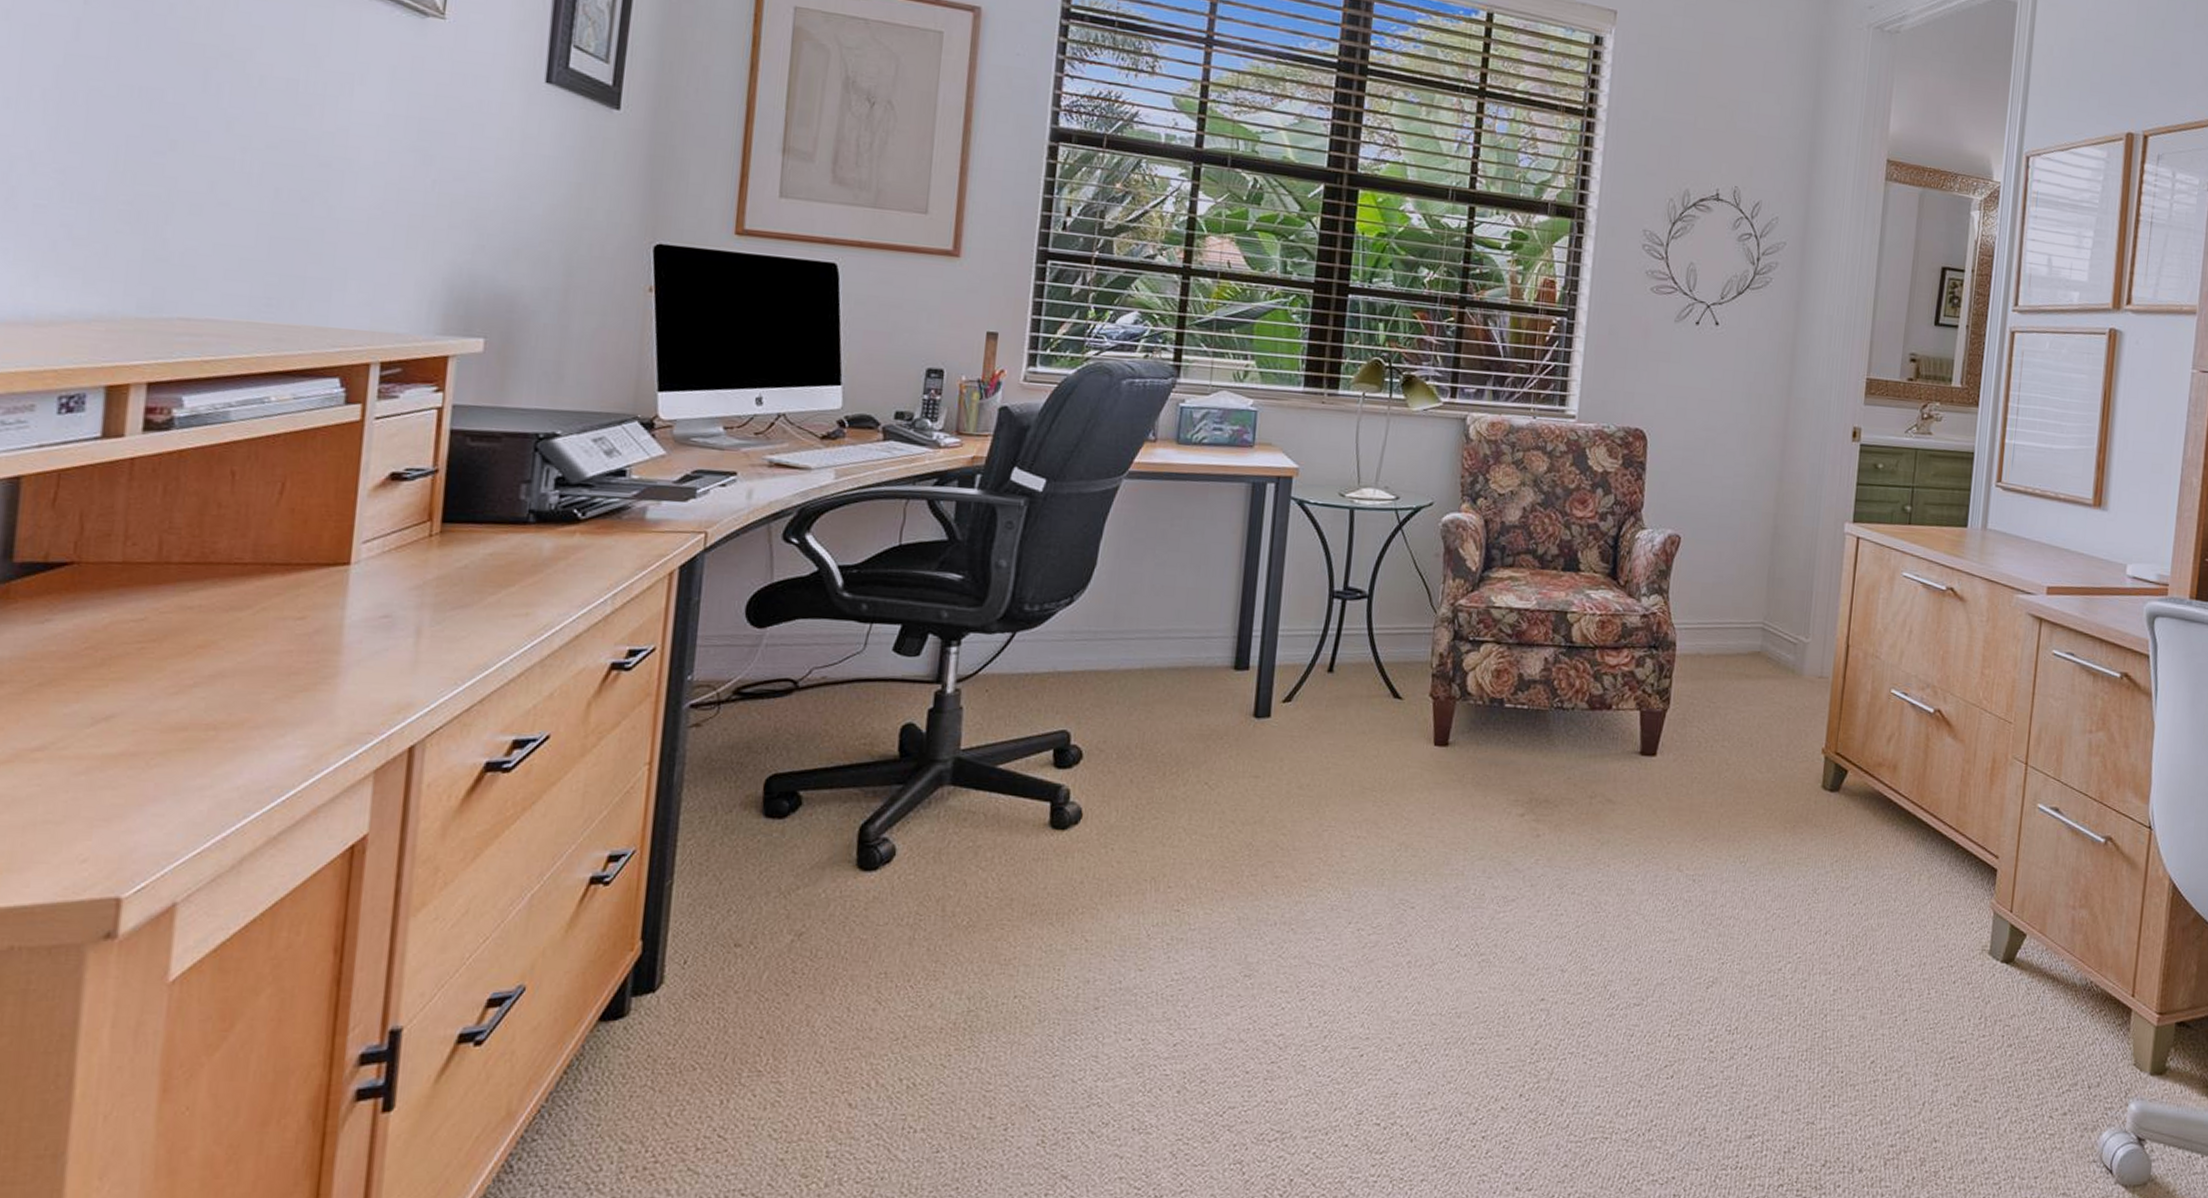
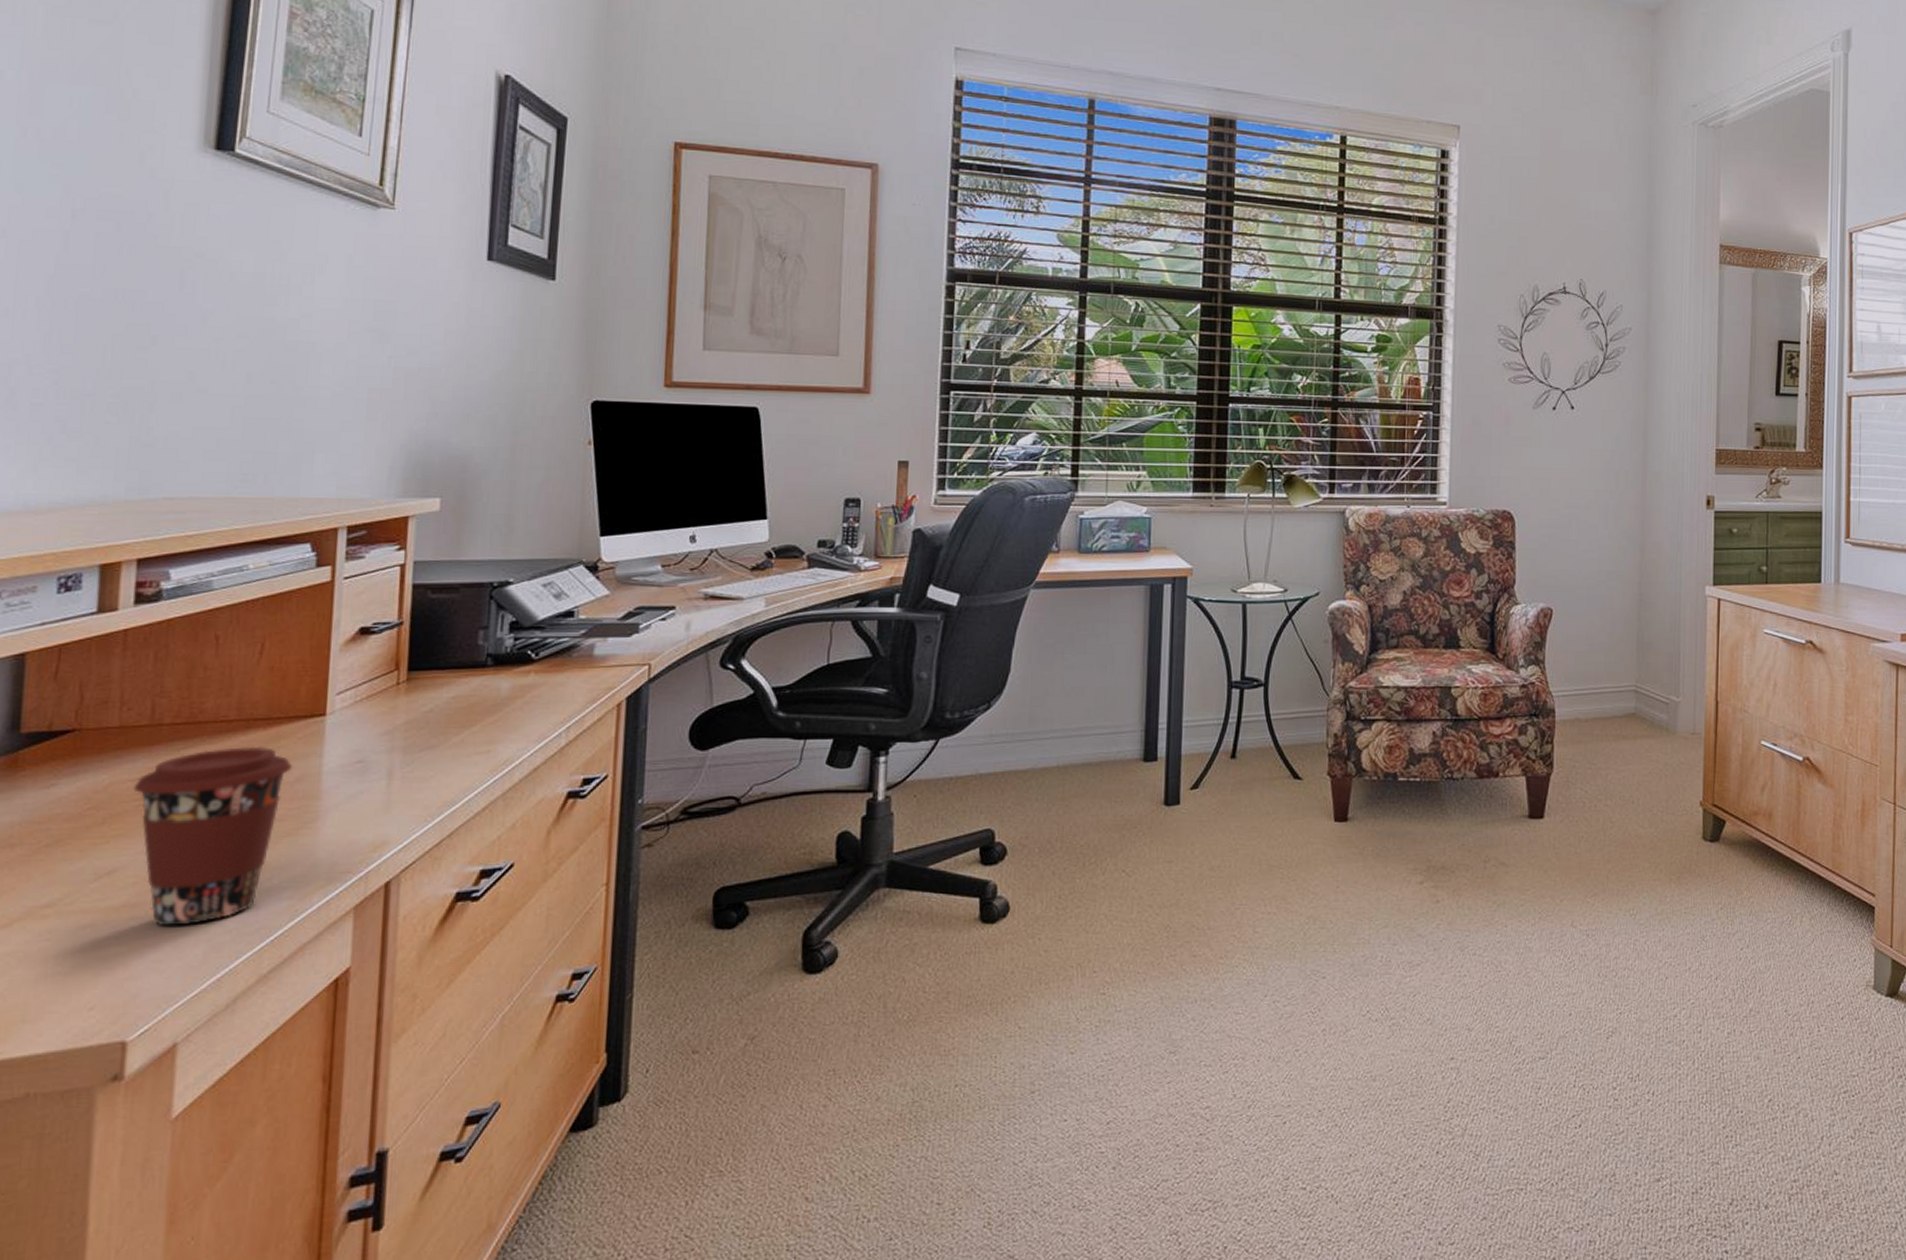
coffee cup: none [136,592,312,780] -> present [133,746,293,926]

